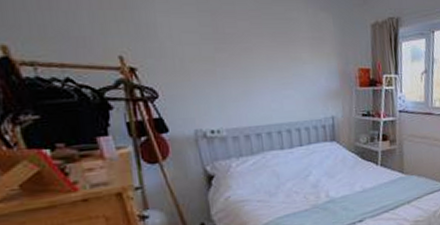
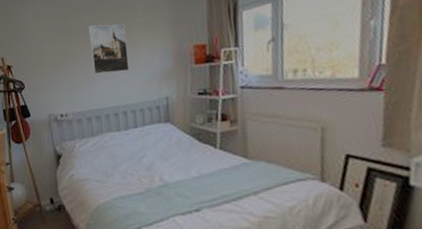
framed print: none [243,32,294,88] -> present [88,24,130,75]

